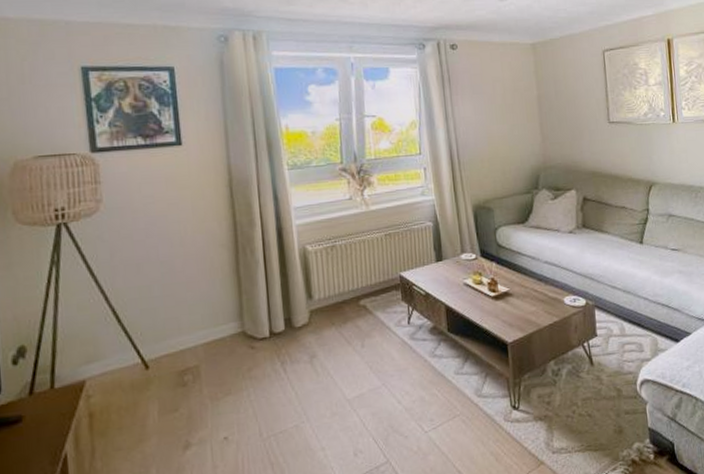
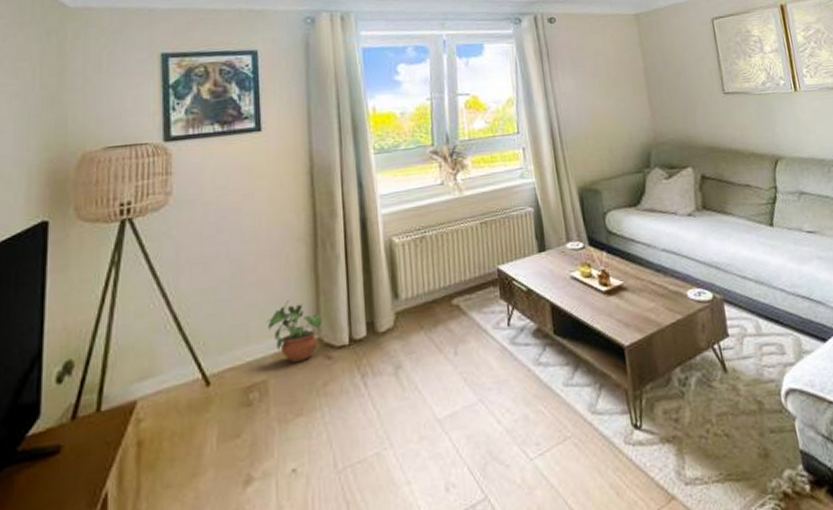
potted plant: none [195,298,246,351] -> present [265,300,323,362]

